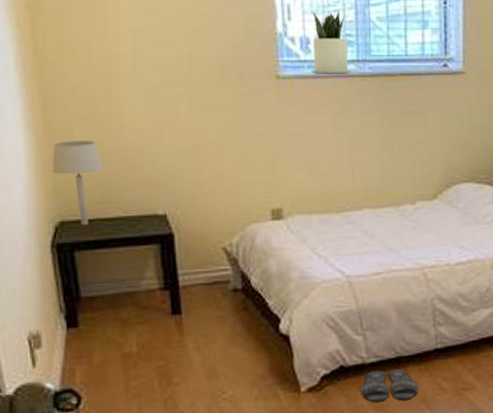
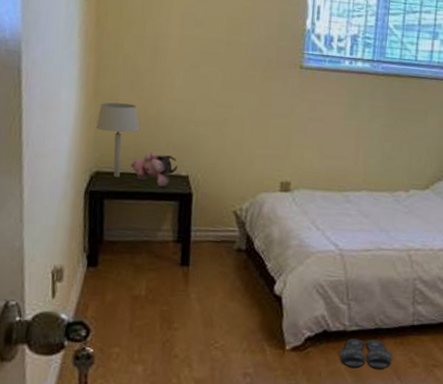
stuffed bear: none [98,192,153,230] -> present [130,152,178,187]
planter: present [310,11,352,75] -> none [330,15,367,72]

